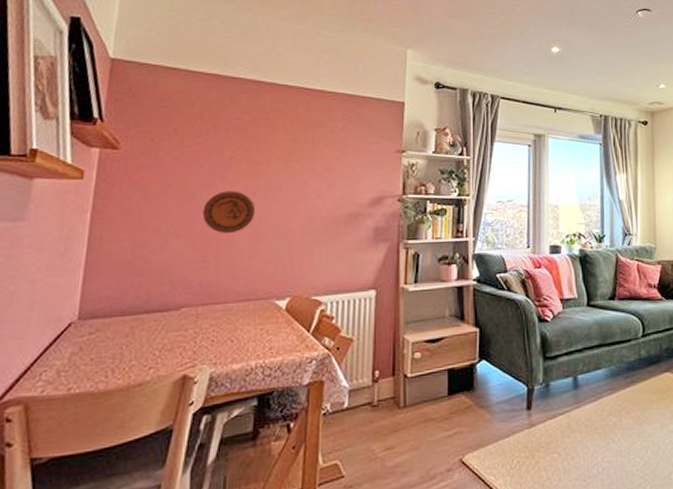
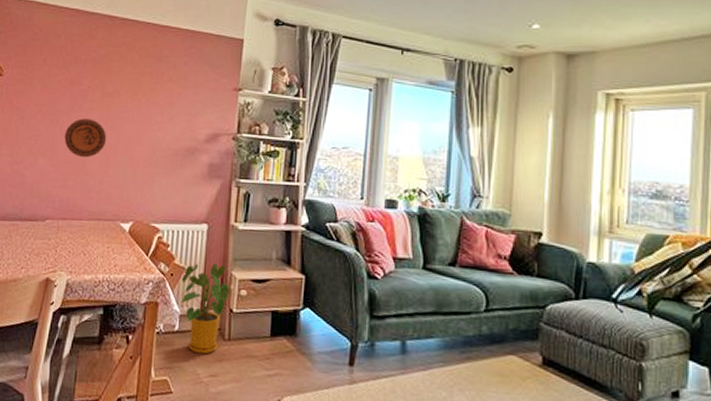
house plant: none [349,328,408,429] -> present [181,262,234,355]

